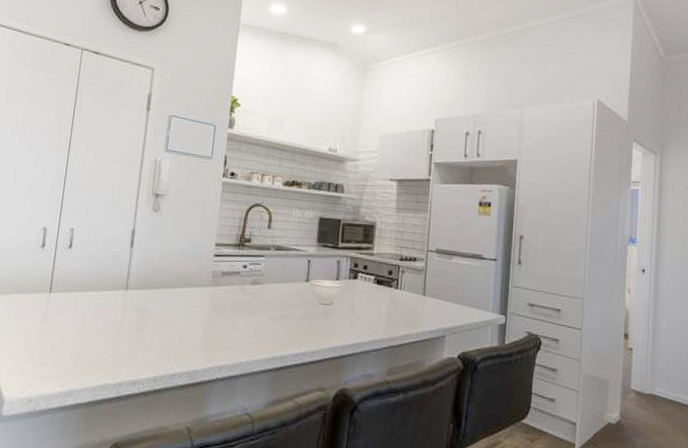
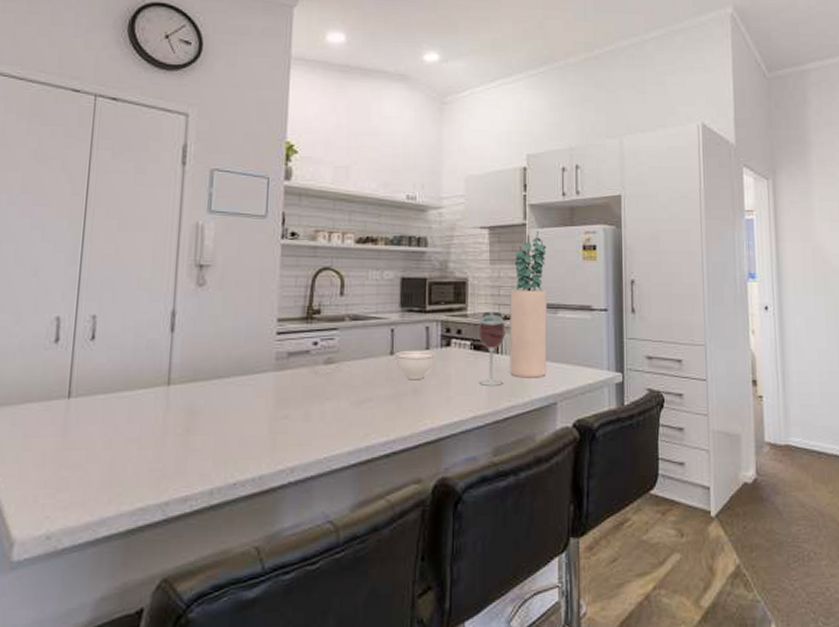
wineglass: none [380,253,406,317] -> present [478,312,506,387]
vase: none [406,186,447,314] -> present [510,231,547,378]

